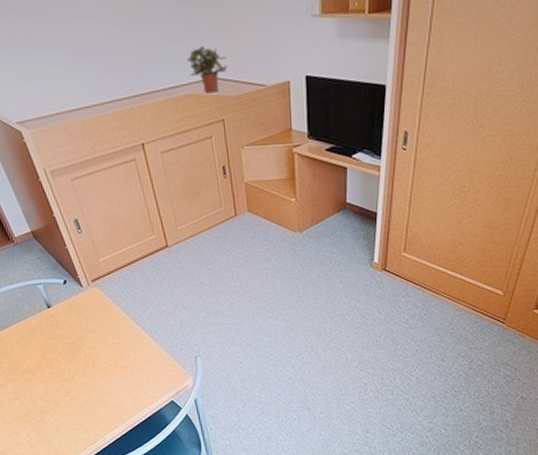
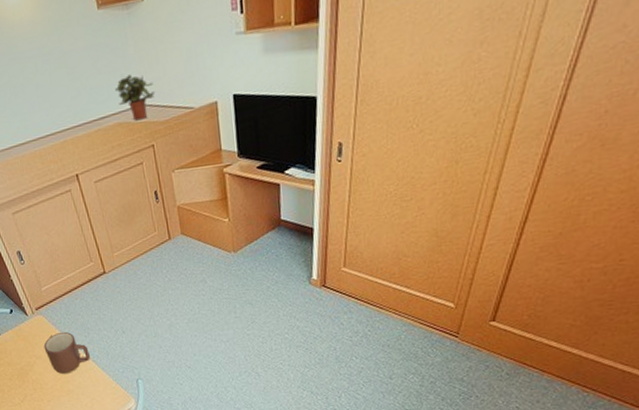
mug: none [98,305,149,350] -> present [43,331,91,375]

